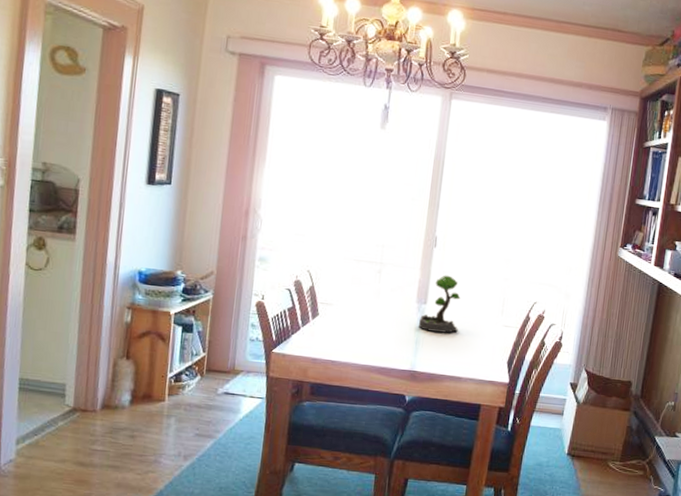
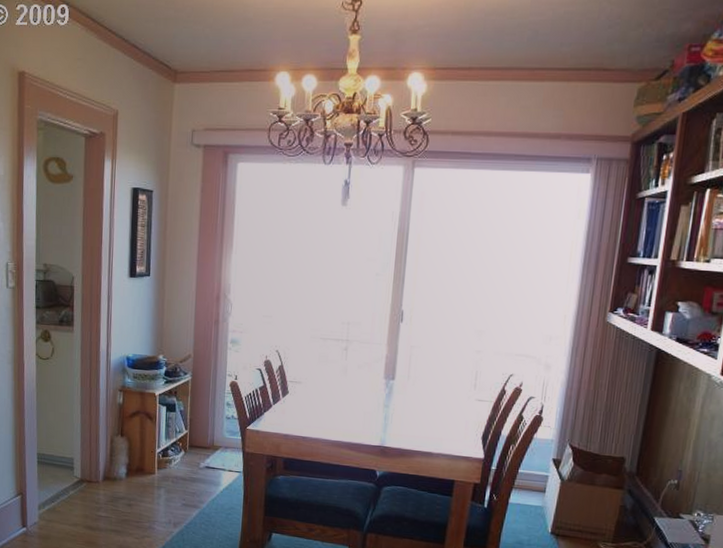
plant: present [418,275,461,333] -> none [386,349,430,409]

